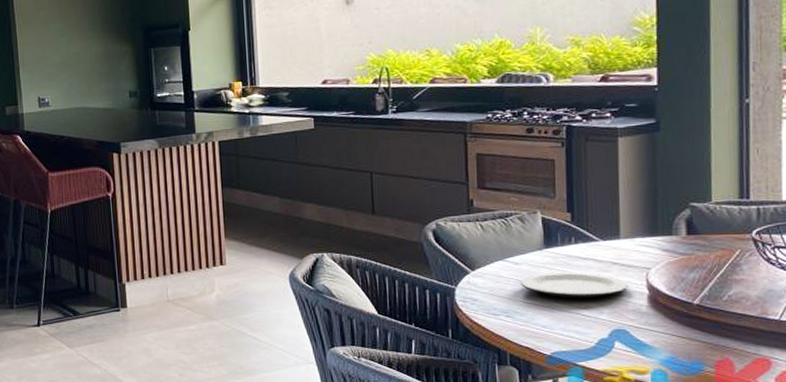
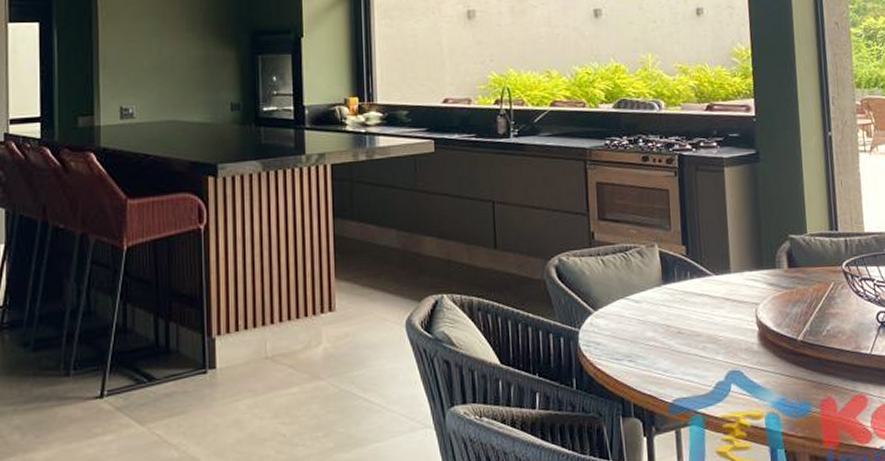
plate: present [520,272,629,298] -> none [641,309,741,338]

